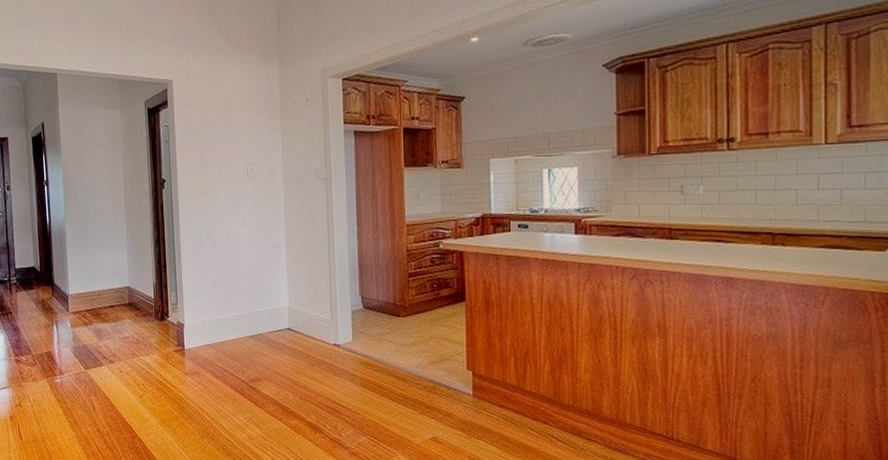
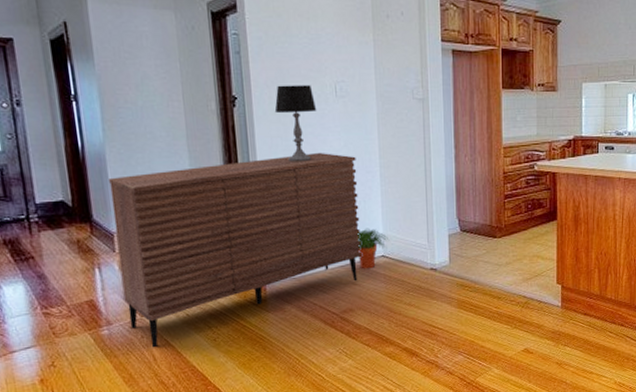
sideboard: none [66,228,269,398] -> present [108,152,362,348]
table lamp: none [195,167,231,238] -> present [274,84,317,162]
potted plant: none [264,300,295,341] -> present [357,228,390,269]

